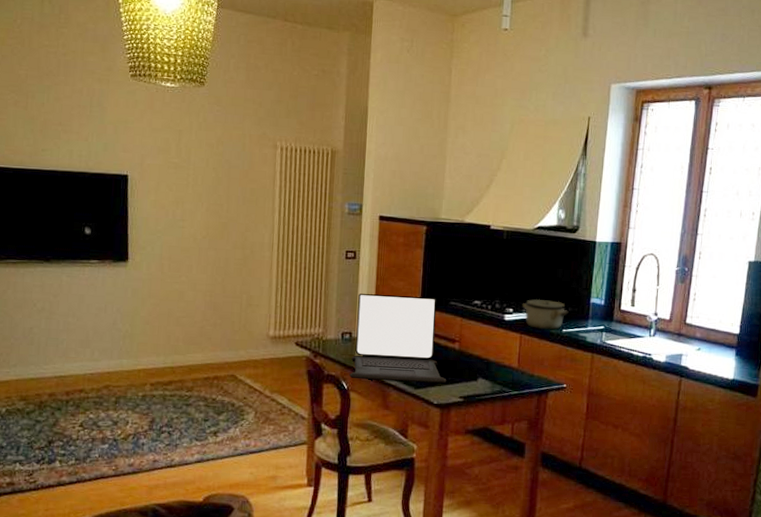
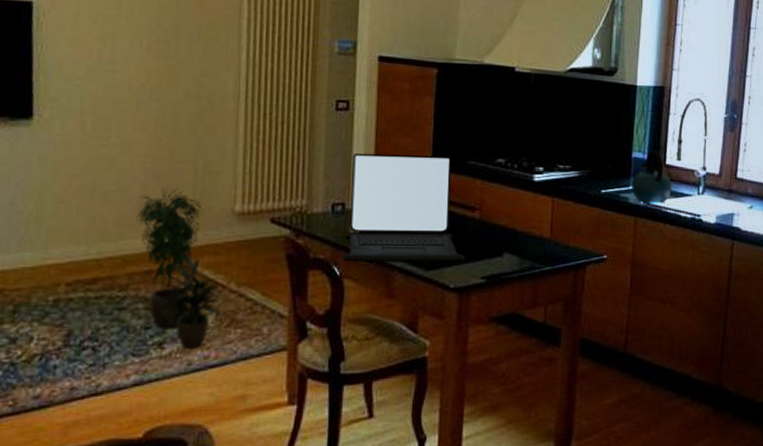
potted plant: none [199,315,260,438] -> present [137,186,223,349]
saucepan: present [522,299,569,330] -> none [554,154,608,192]
kettle: none [589,297,626,343] -> present [632,150,672,203]

